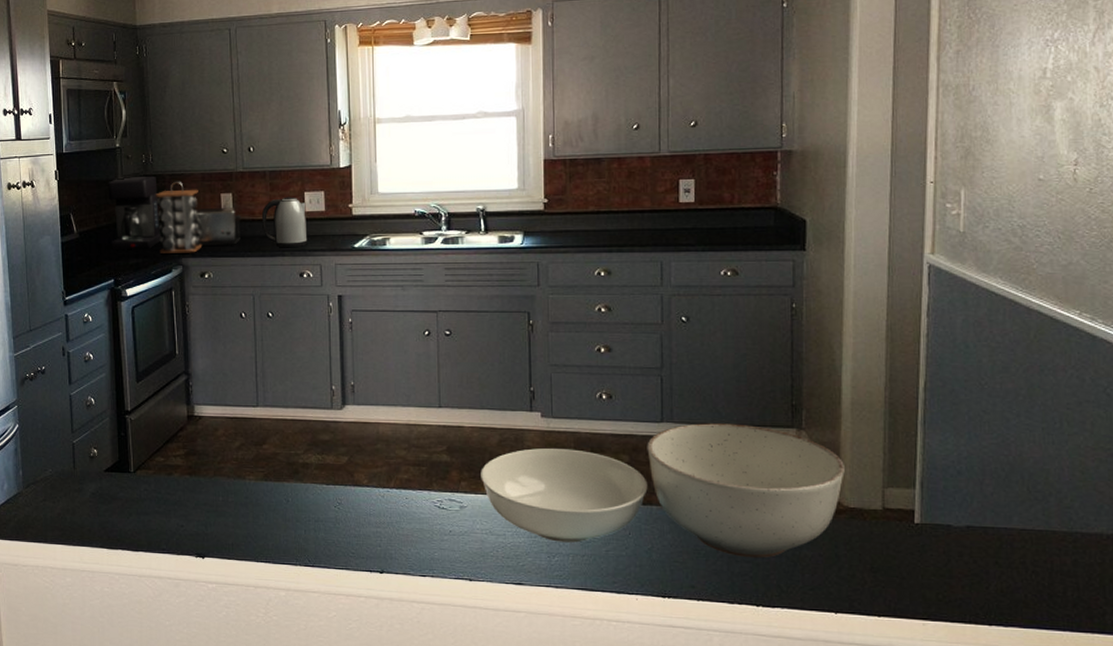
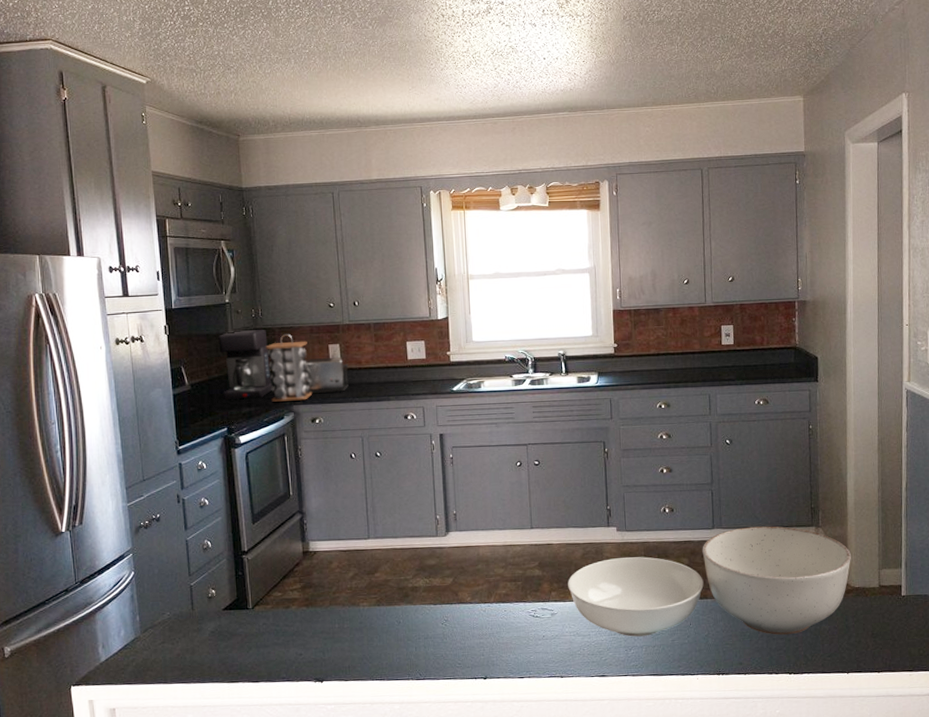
kettle: present [261,196,308,248] -> none [367,346,411,393]

